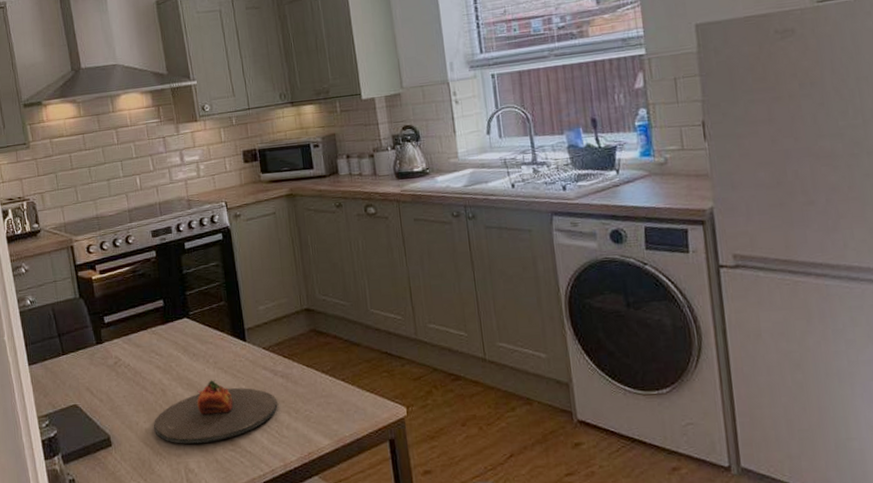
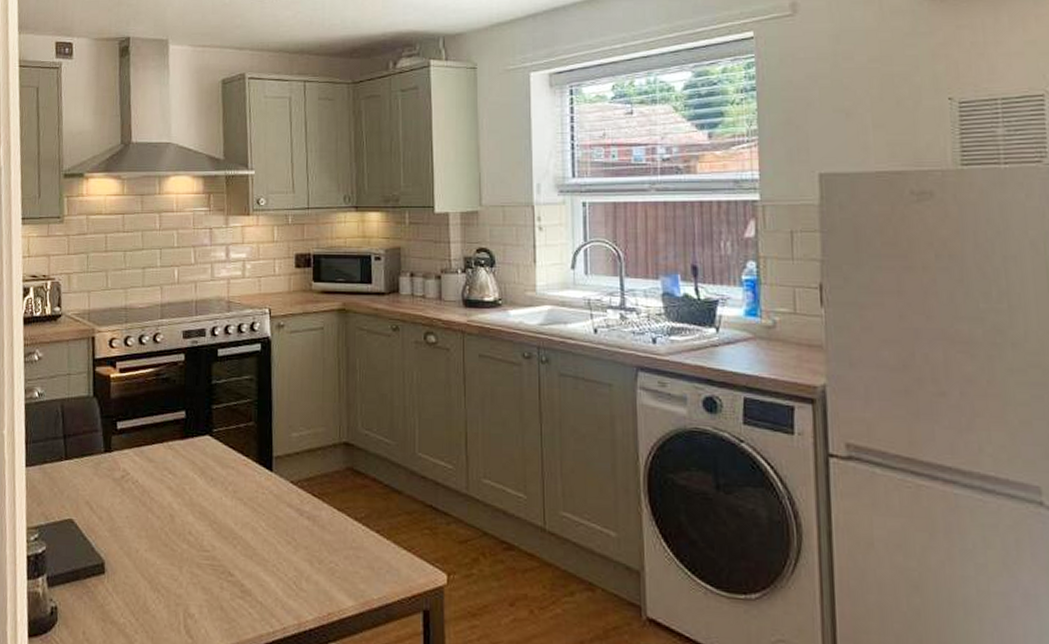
plate: present [154,380,278,444] -> none [155,511,299,585]

